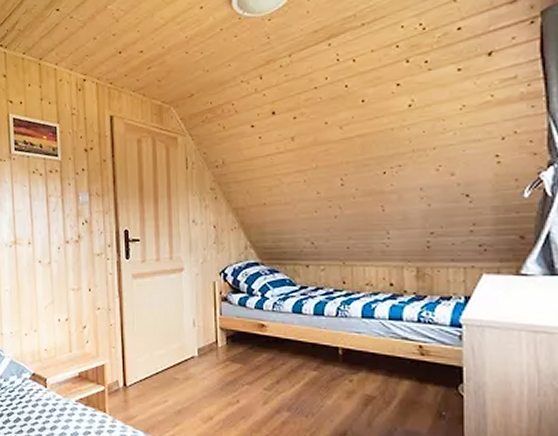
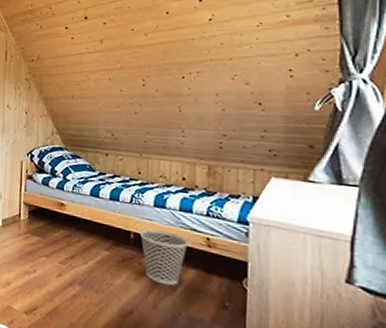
wastebasket: none [349,342,401,401] -> present [140,229,189,286]

